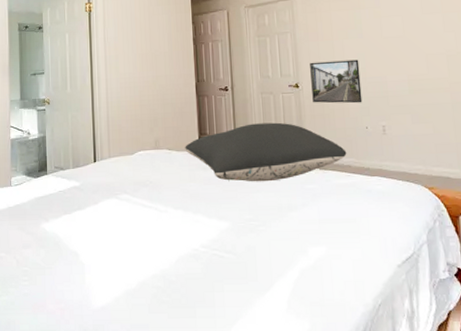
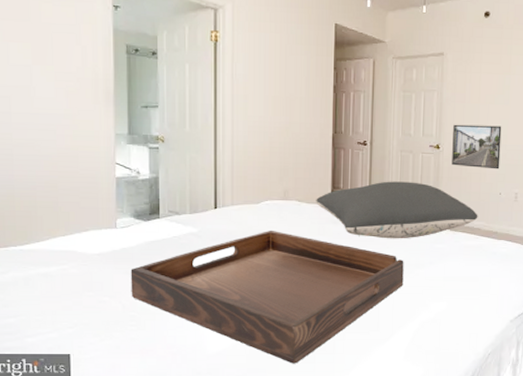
serving tray: none [23,179,278,319] -> present [130,229,404,364]

